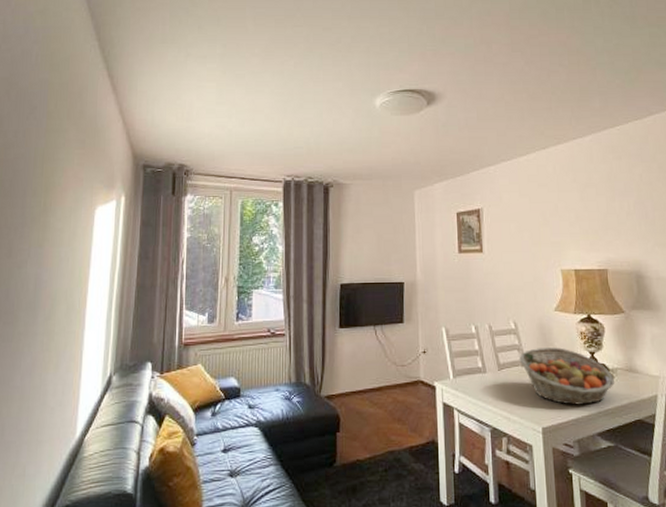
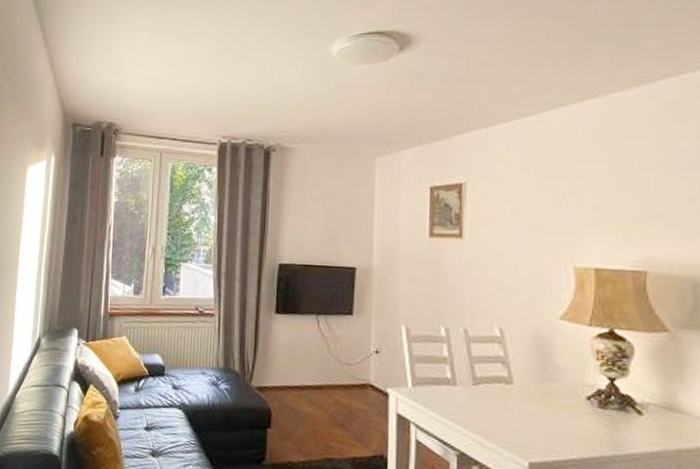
fruit basket: present [519,347,614,405] -> none [503,363,643,444]

